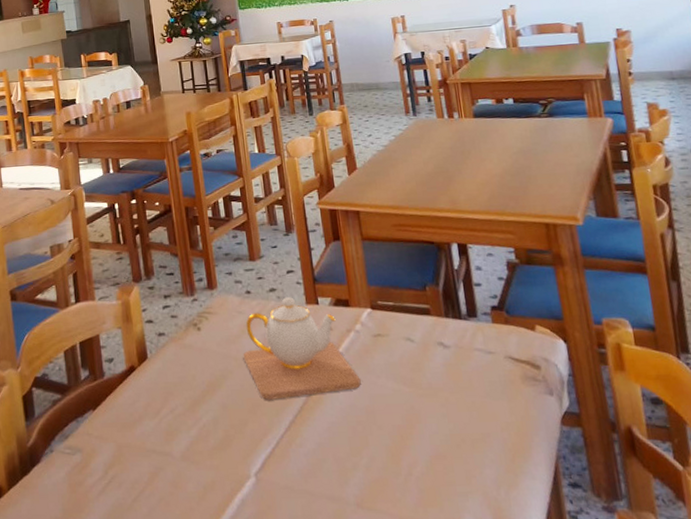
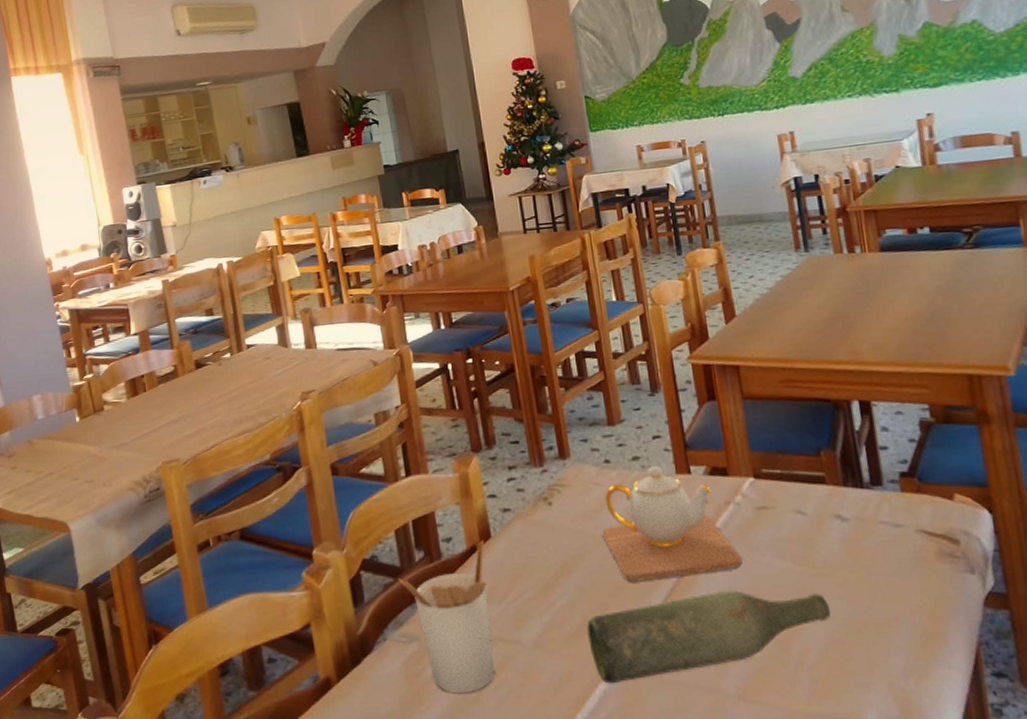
utensil holder: none [65,361,148,502] -> present [398,540,495,694]
bottle: none [228,409,435,493] -> present [587,591,831,684]

